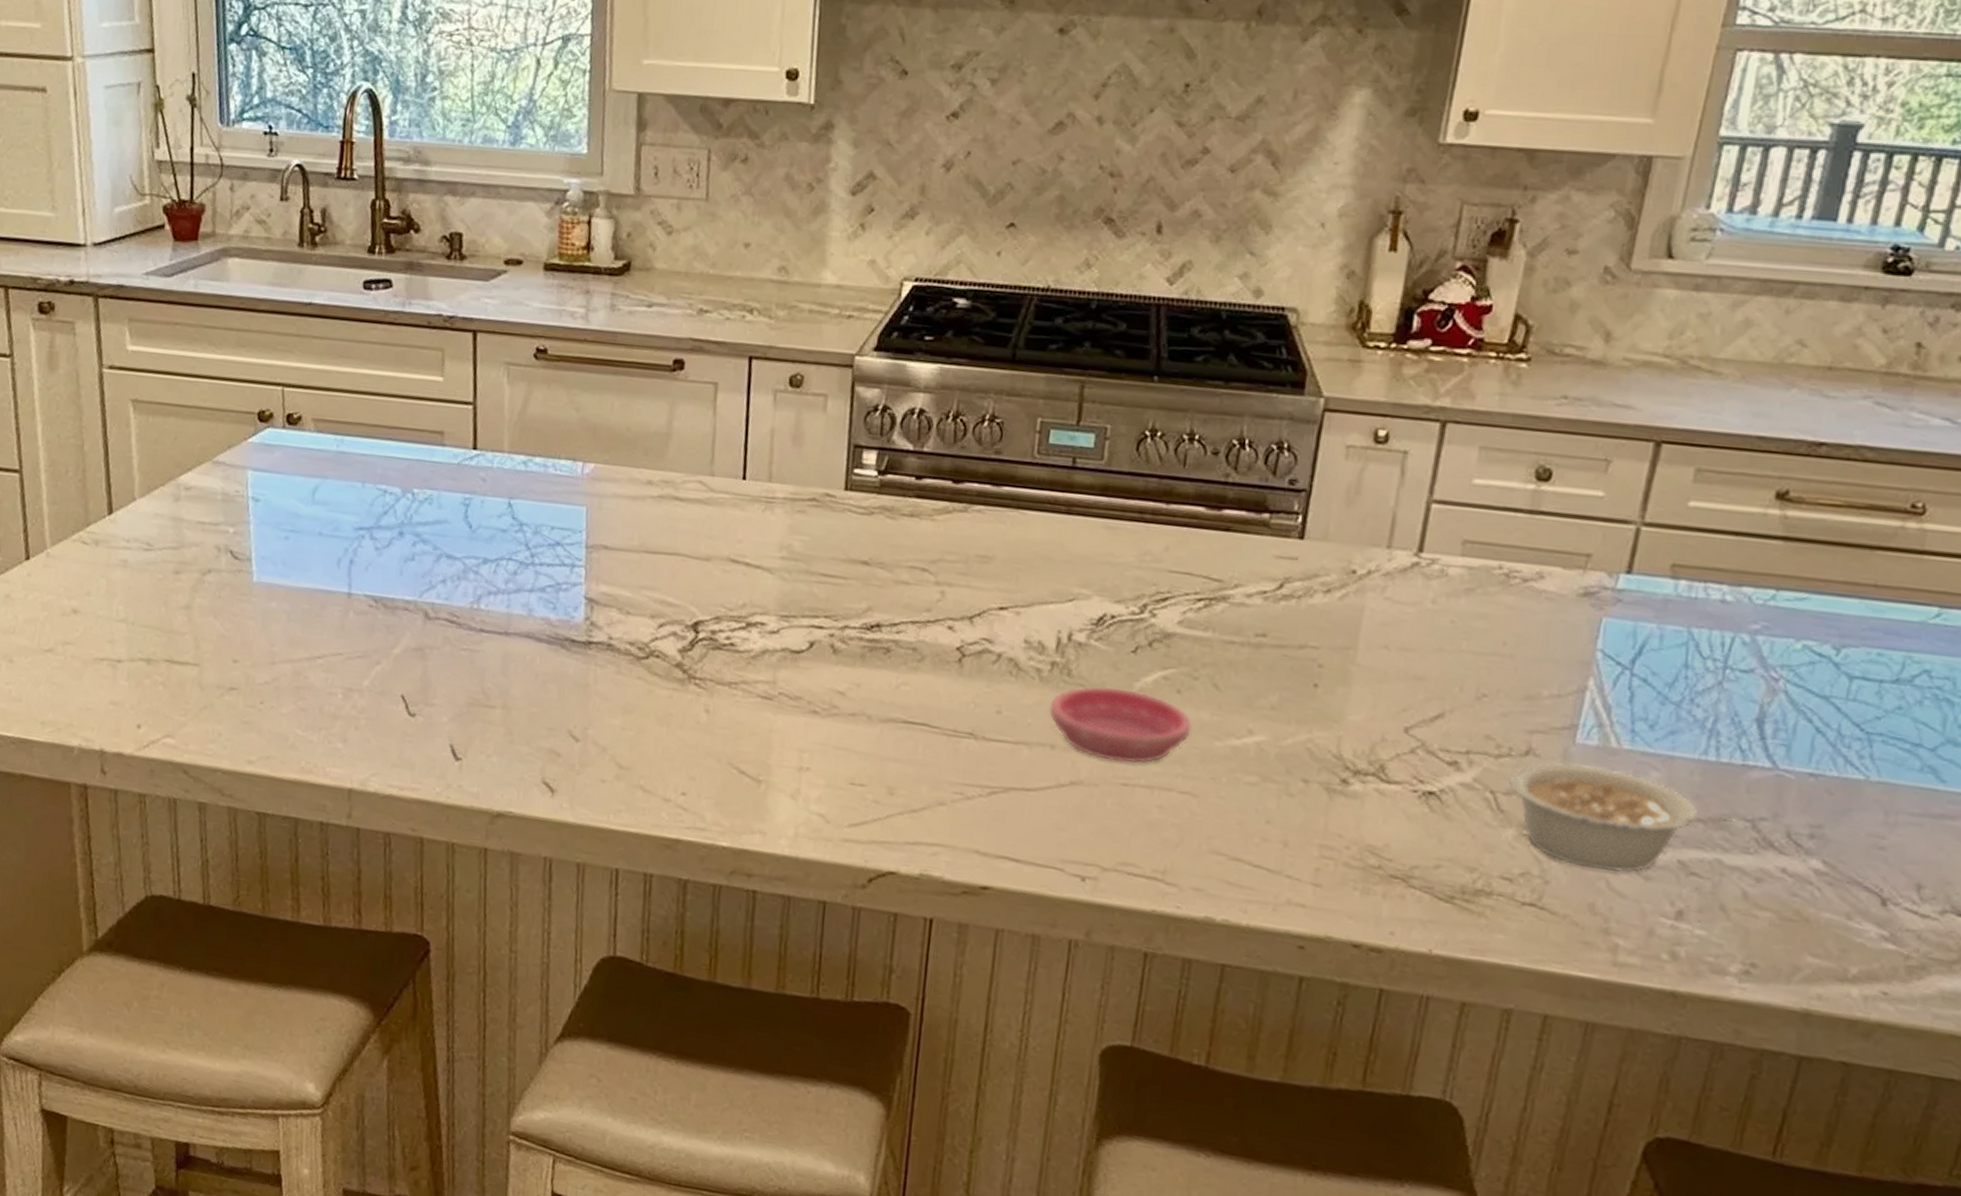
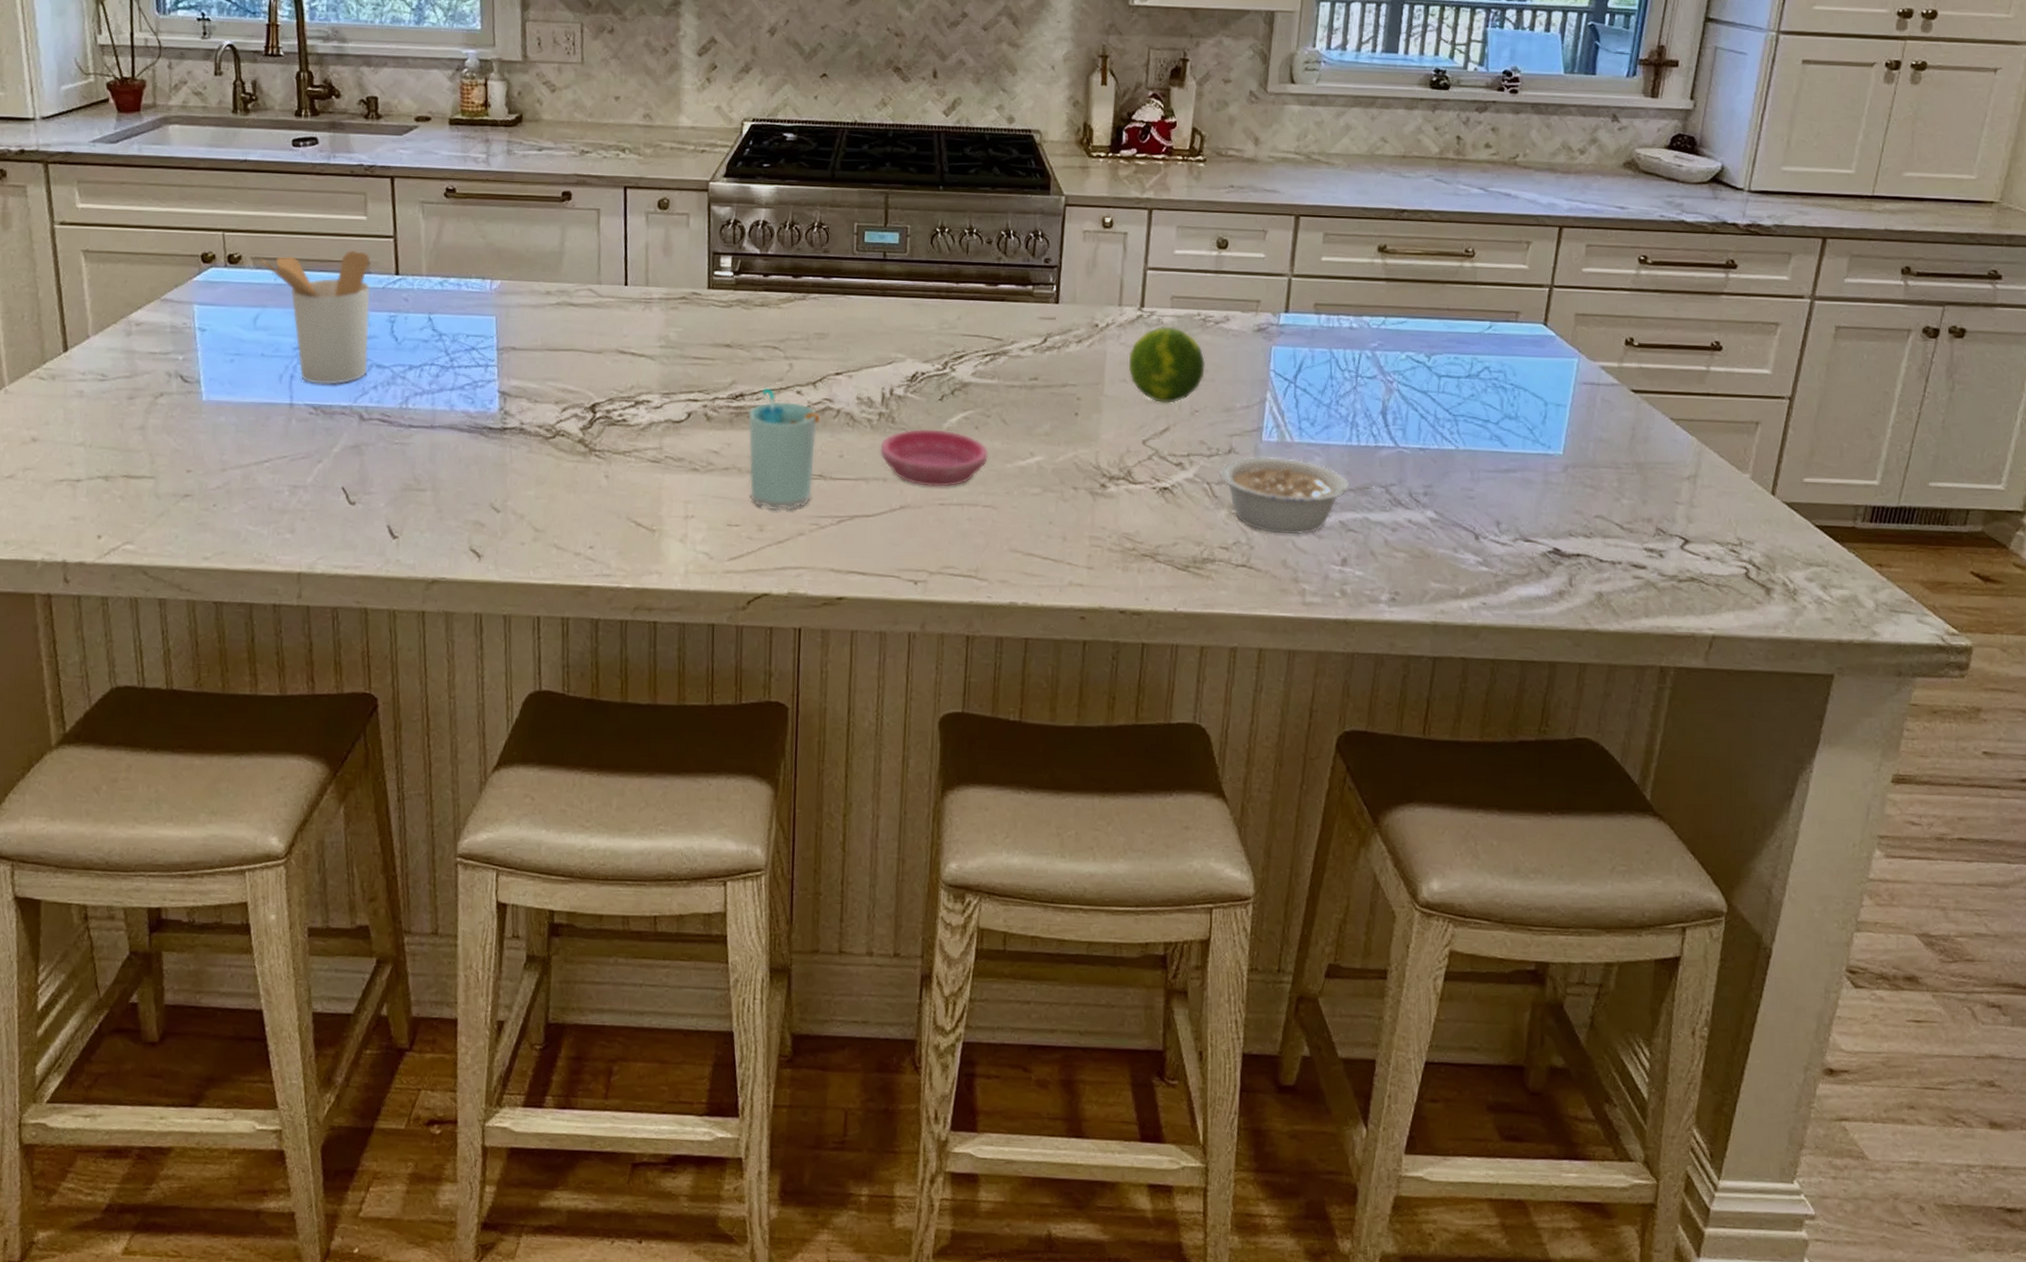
utensil holder: none [322,416,446,575] -> present [260,250,371,385]
cup: none [880,619,975,774] -> present [748,388,820,510]
fruit: none [1392,579,1504,683] -> present [1128,326,1206,403]

